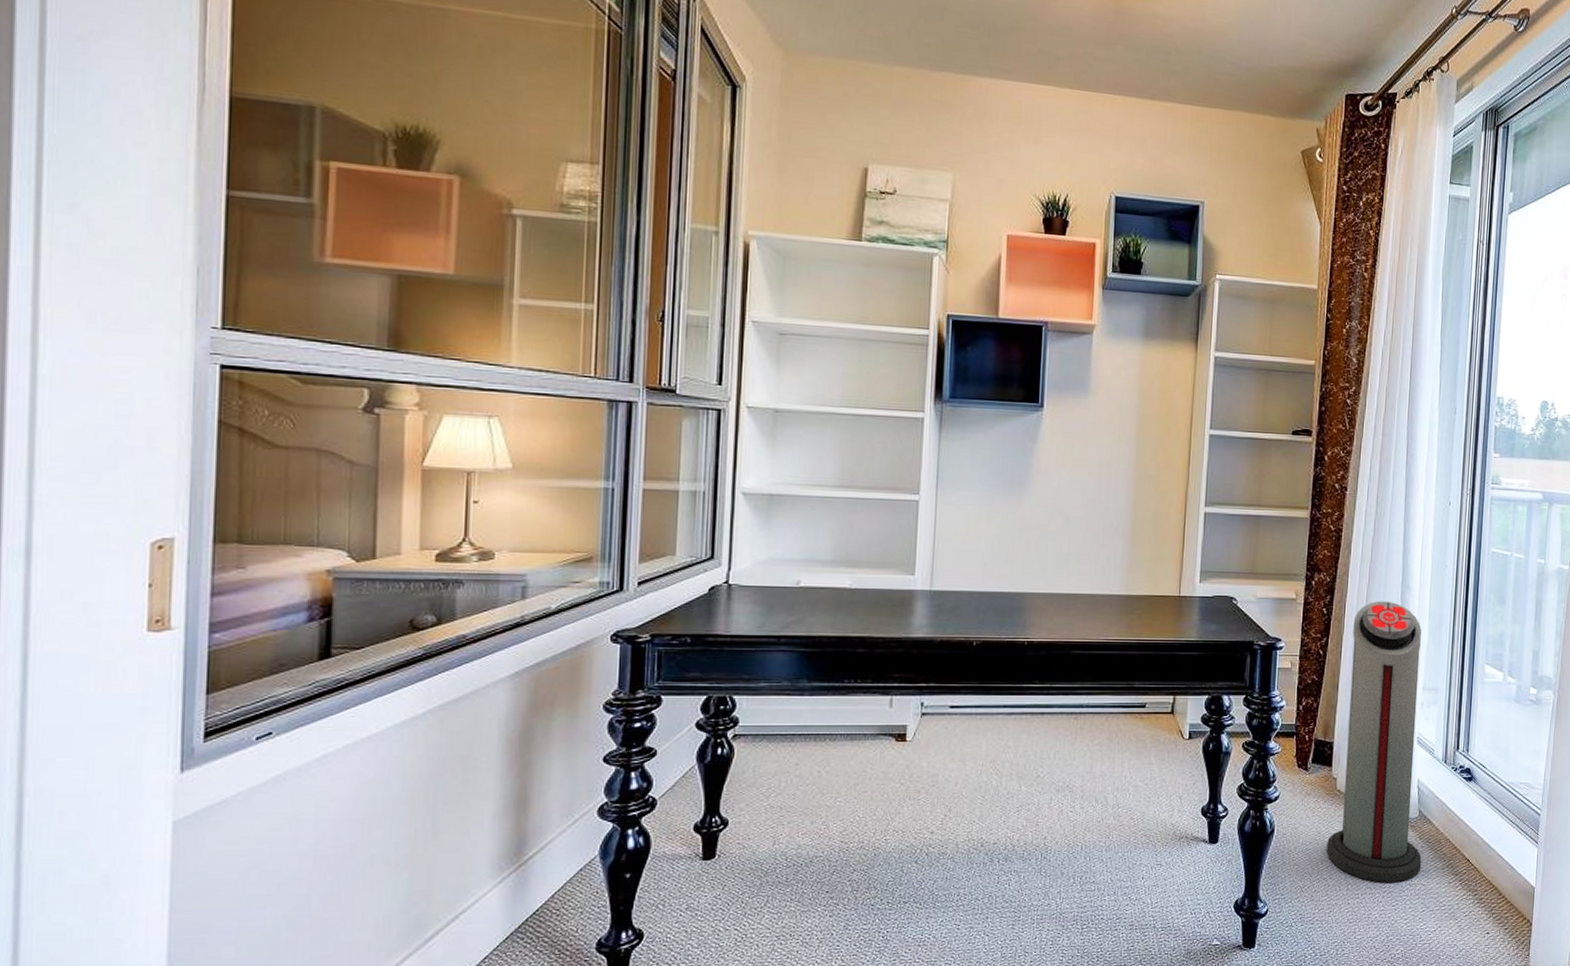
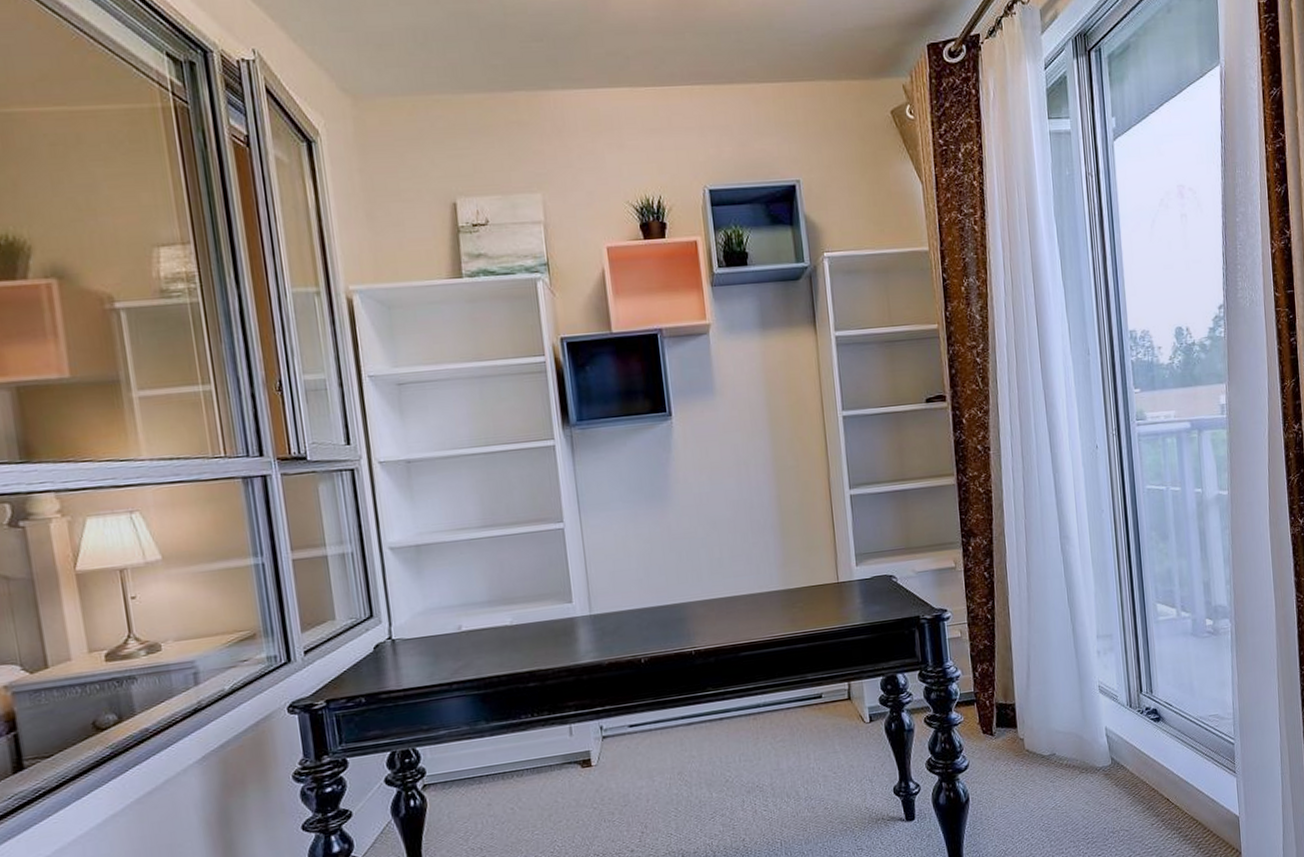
air purifier: present [1326,600,1422,883] -> none [1016,554,1122,835]

